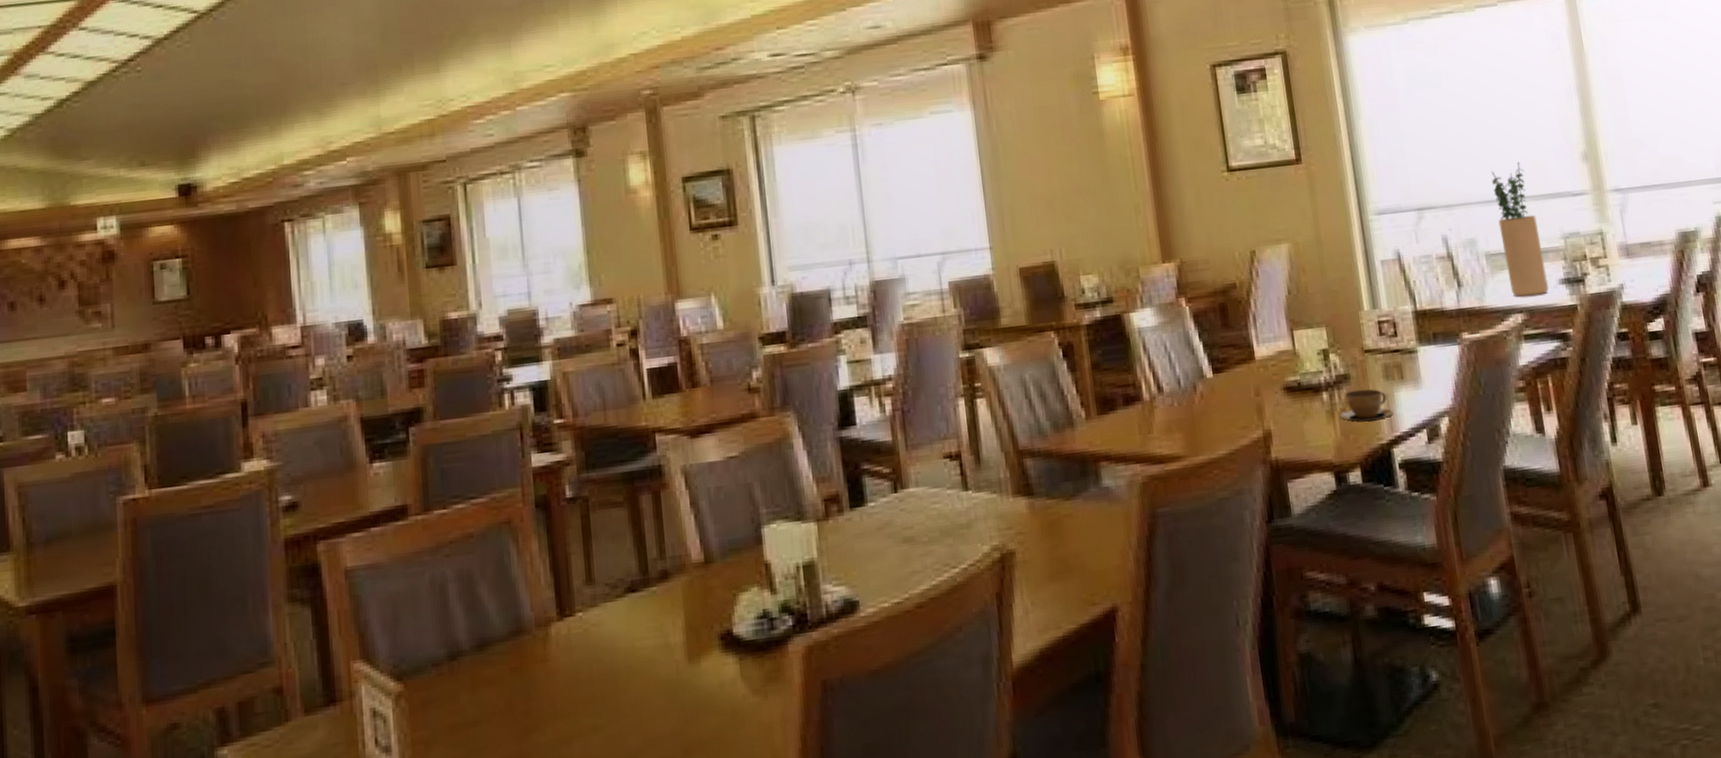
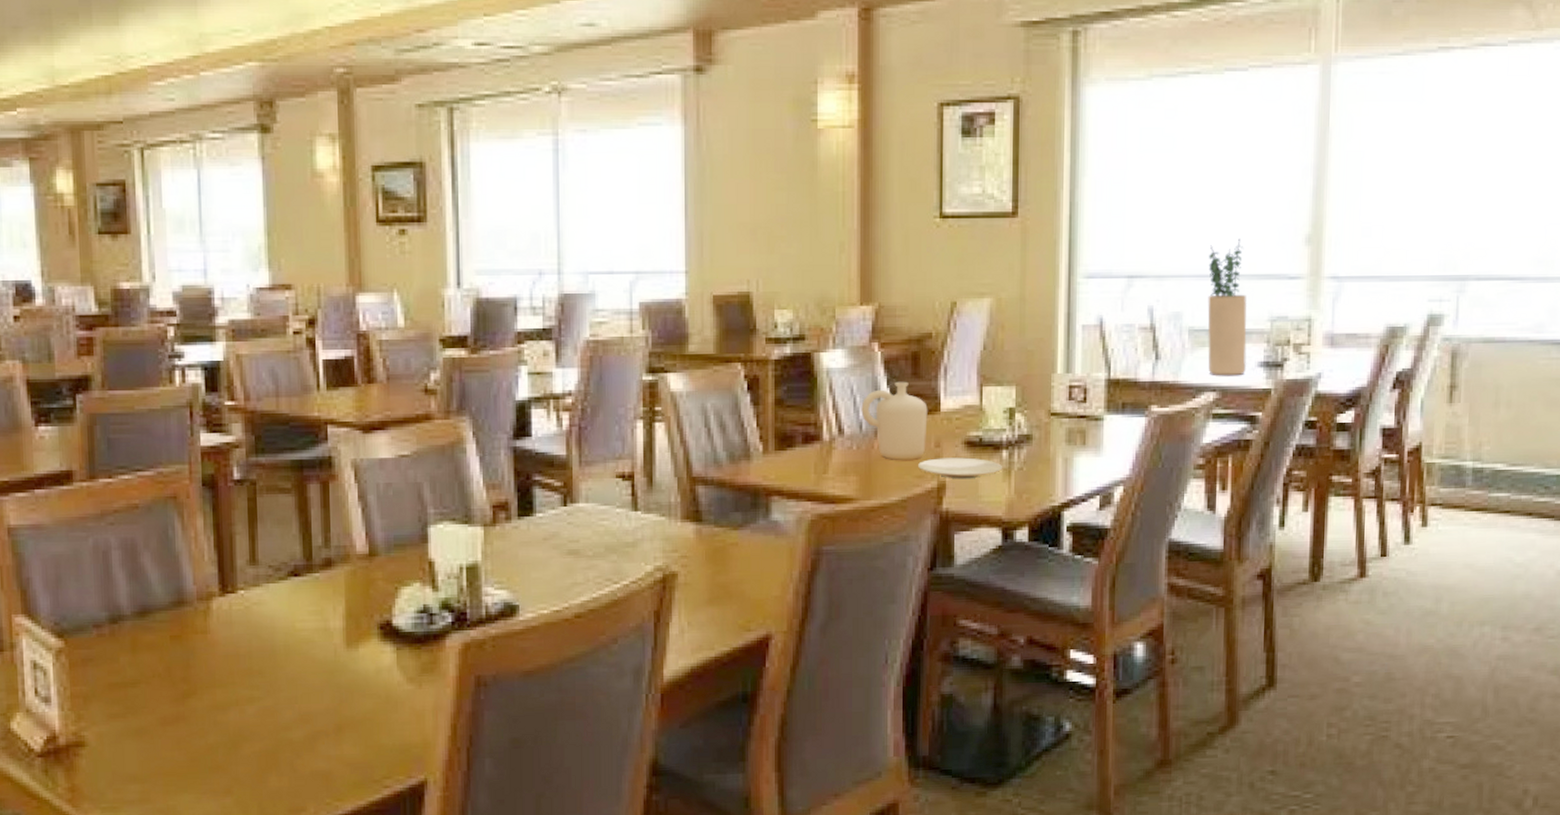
water jug: none [1176,333,1246,414] -> present [861,381,928,461]
plate: none [1241,403,1326,426] -> present [918,457,1003,479]
teacup: present [1339,389,1394,422] -> none [1016,451,1070,483]

